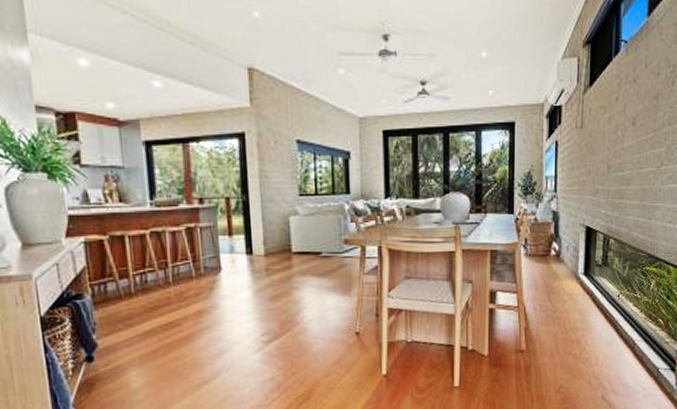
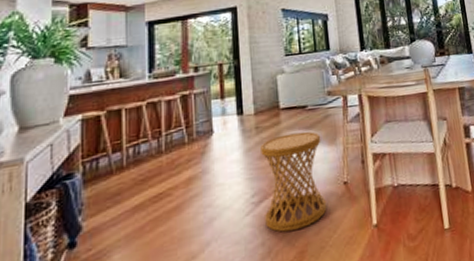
side table: none [271,278,337,371] -> present [260,131,327,232]

